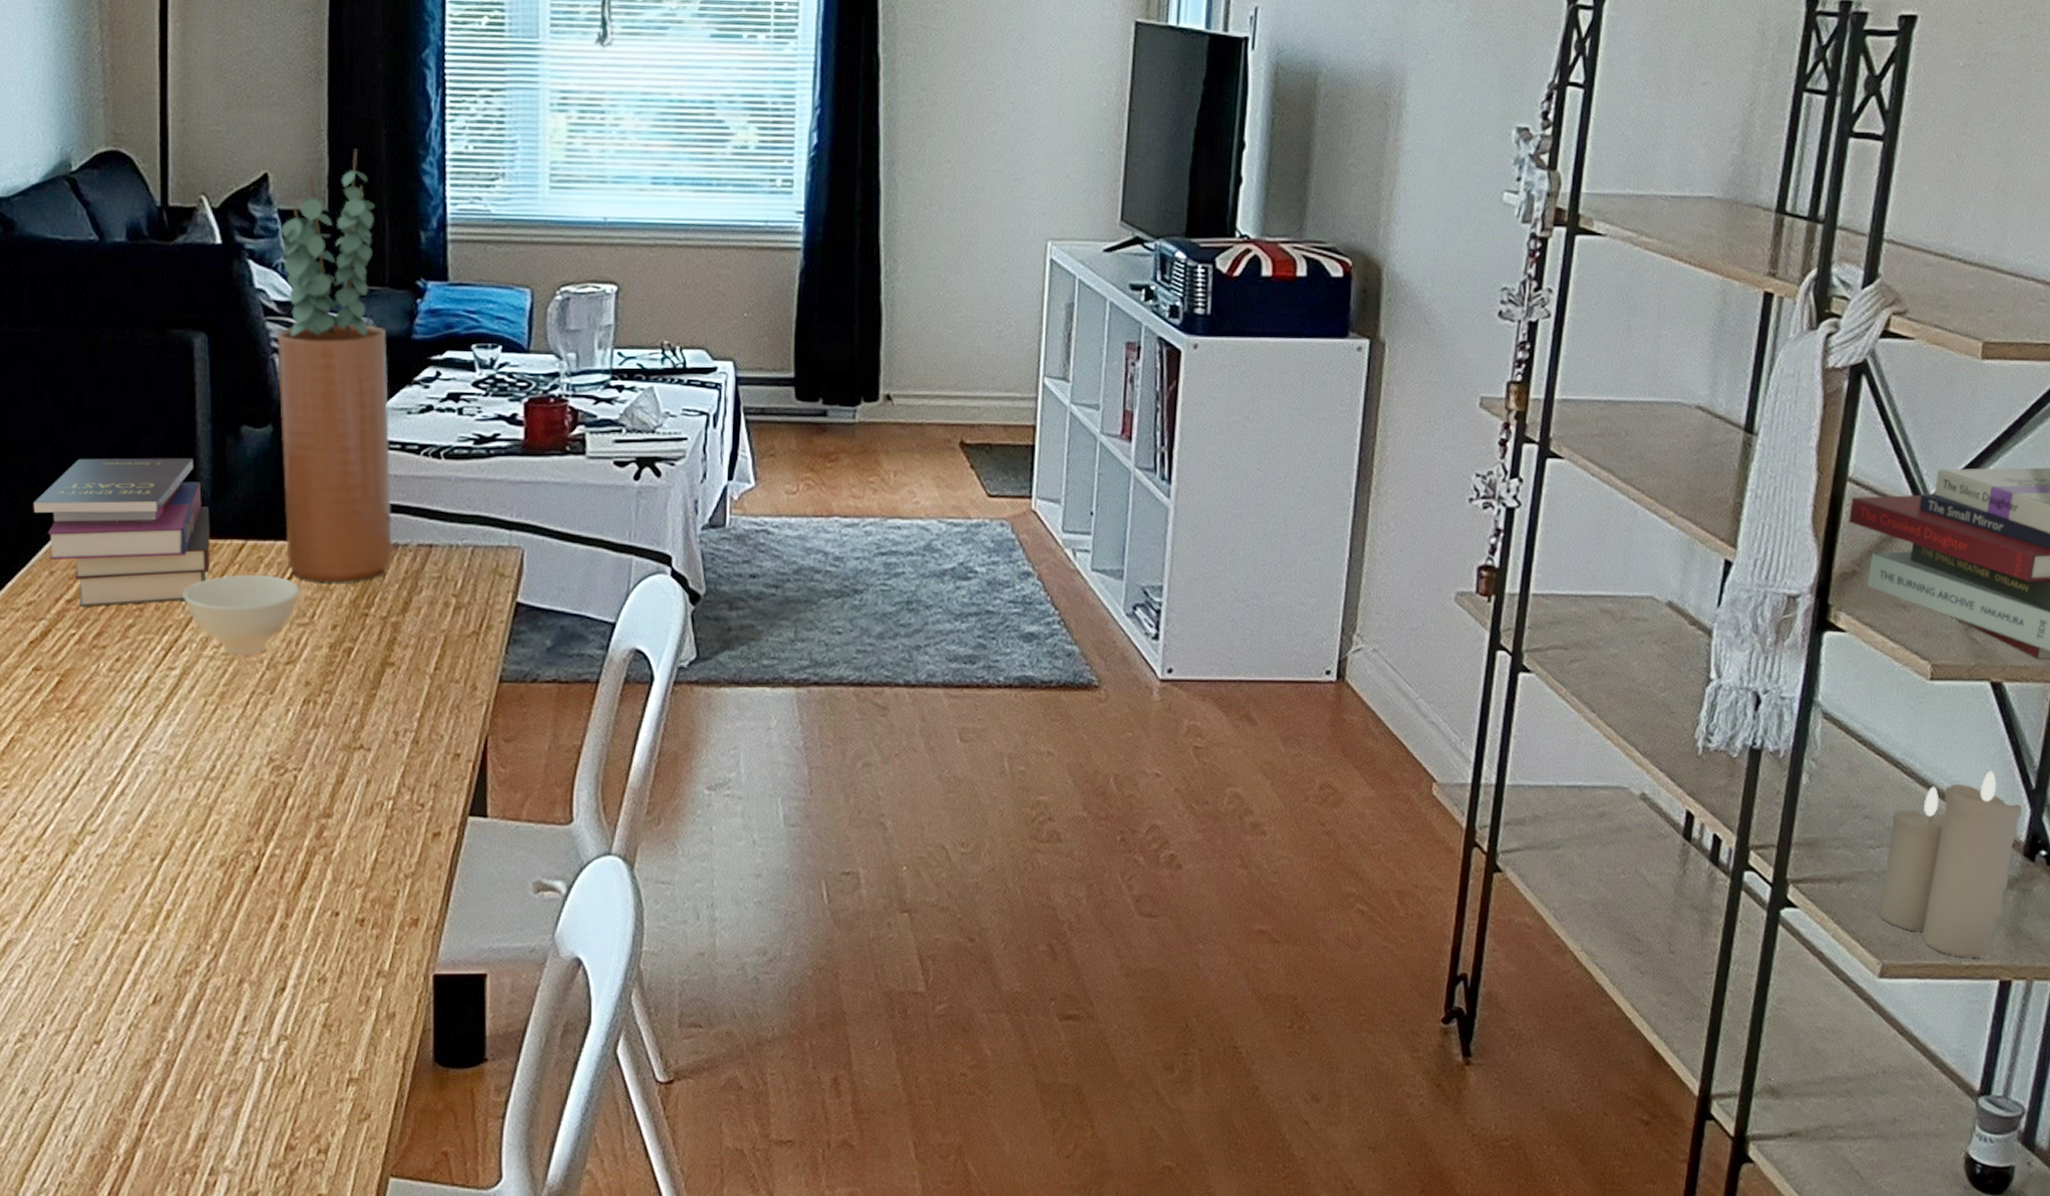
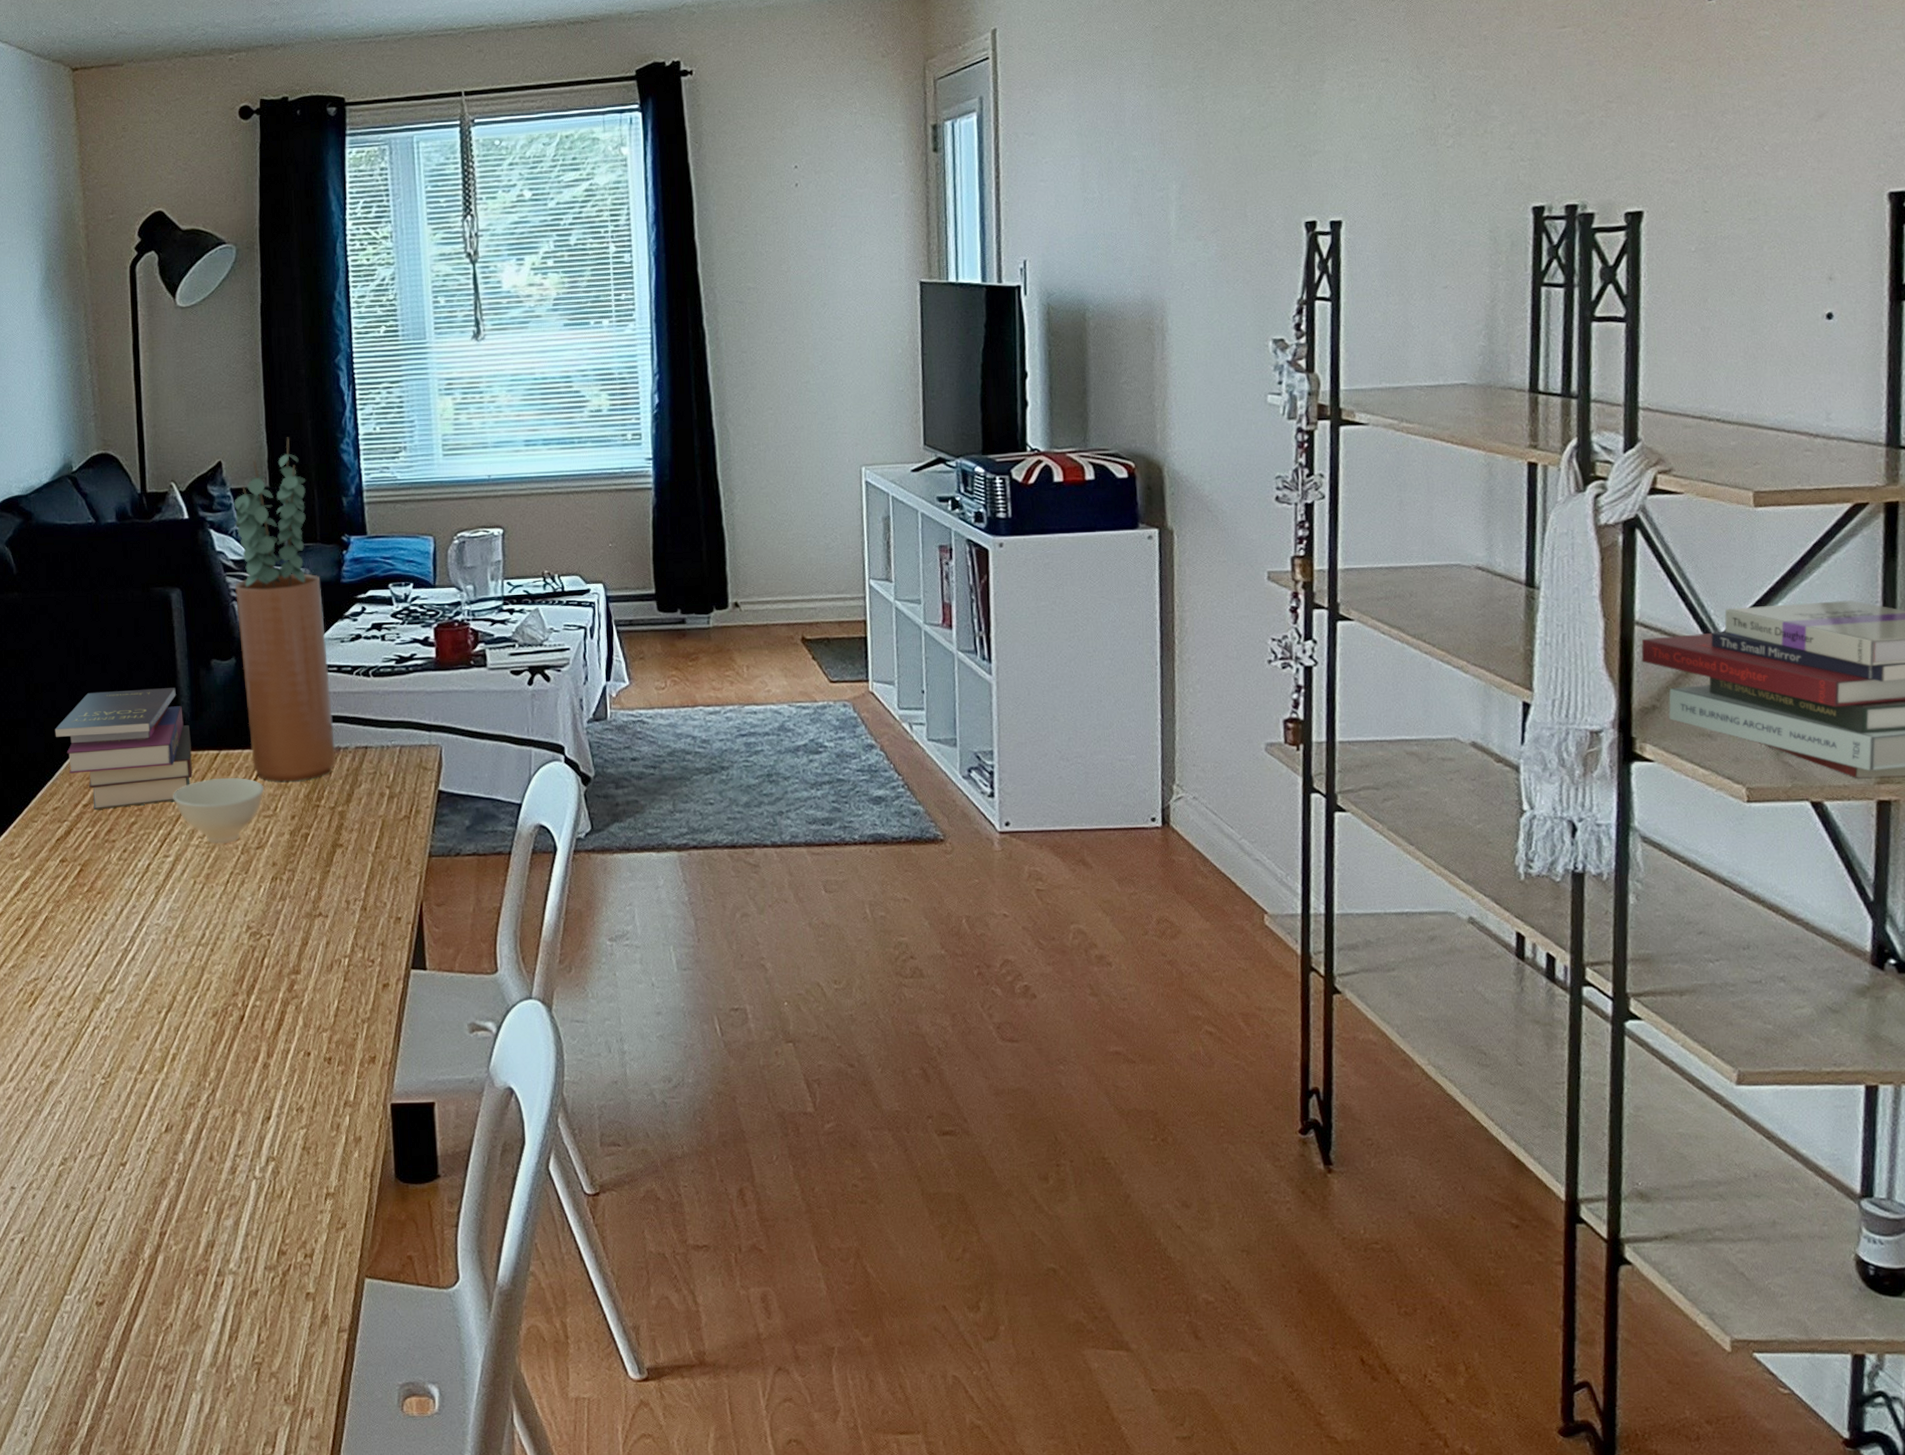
candle: present [1878,770,2022,957] -> none [1726,884,1863,1064]

